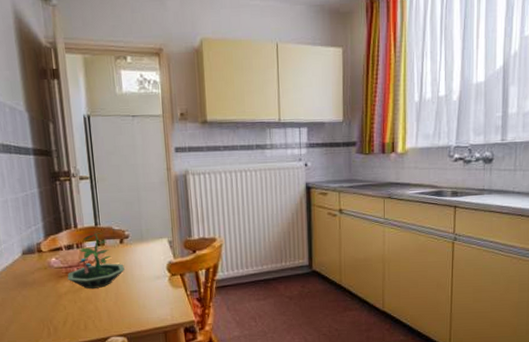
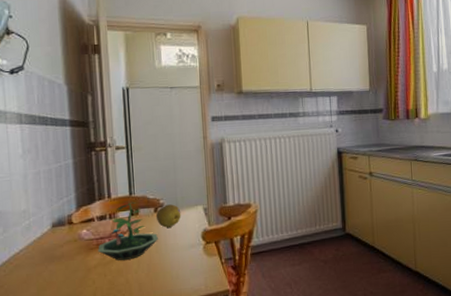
fruit: none [122,236,147,259] -> present [156,204,181,228]

